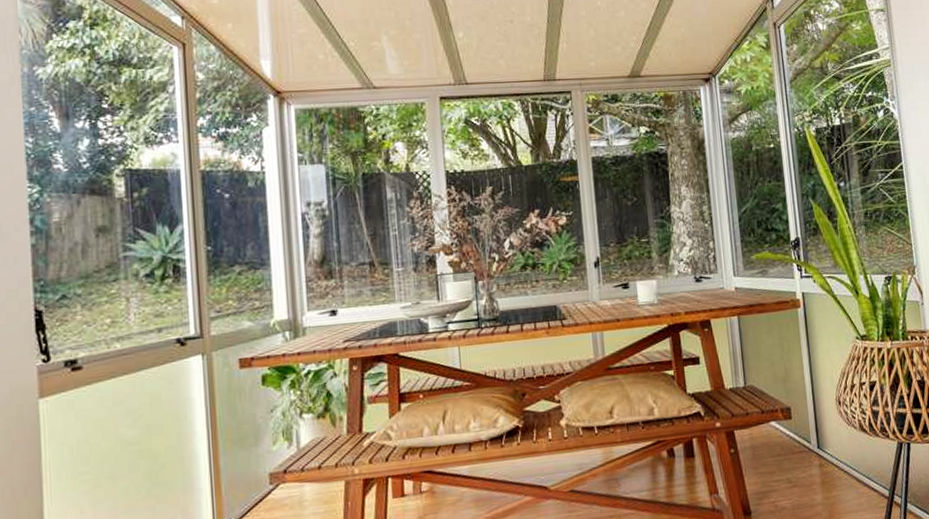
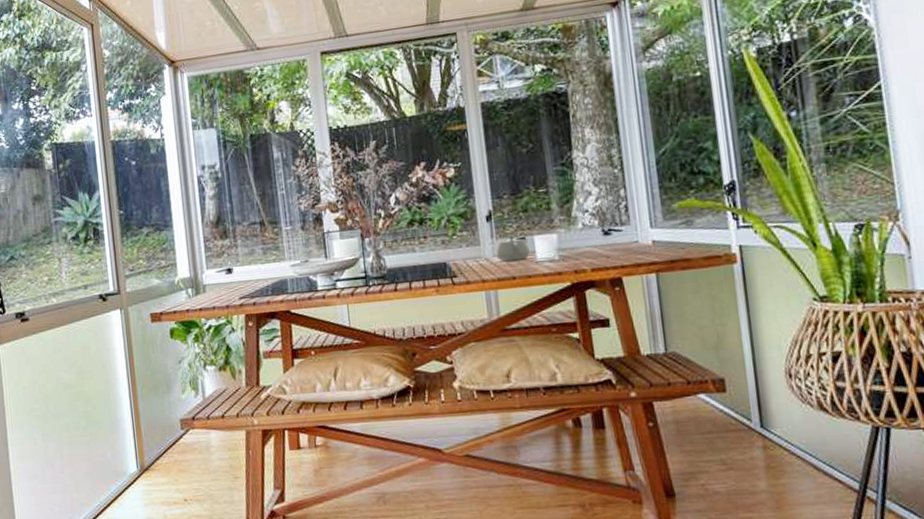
teapot: none [602,280,634,306] -> present [496,234,532,263]

